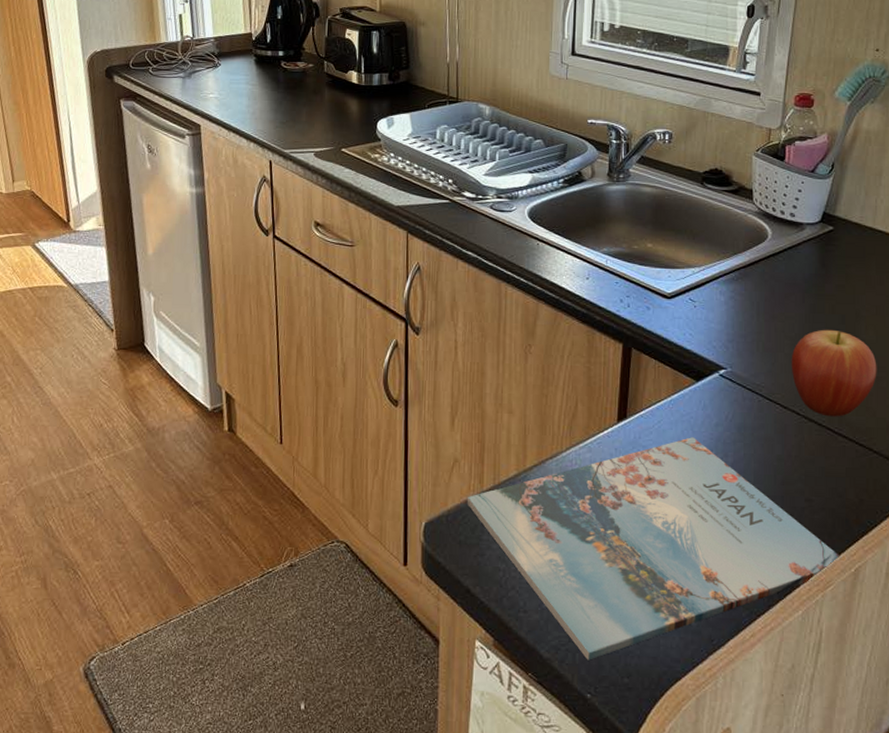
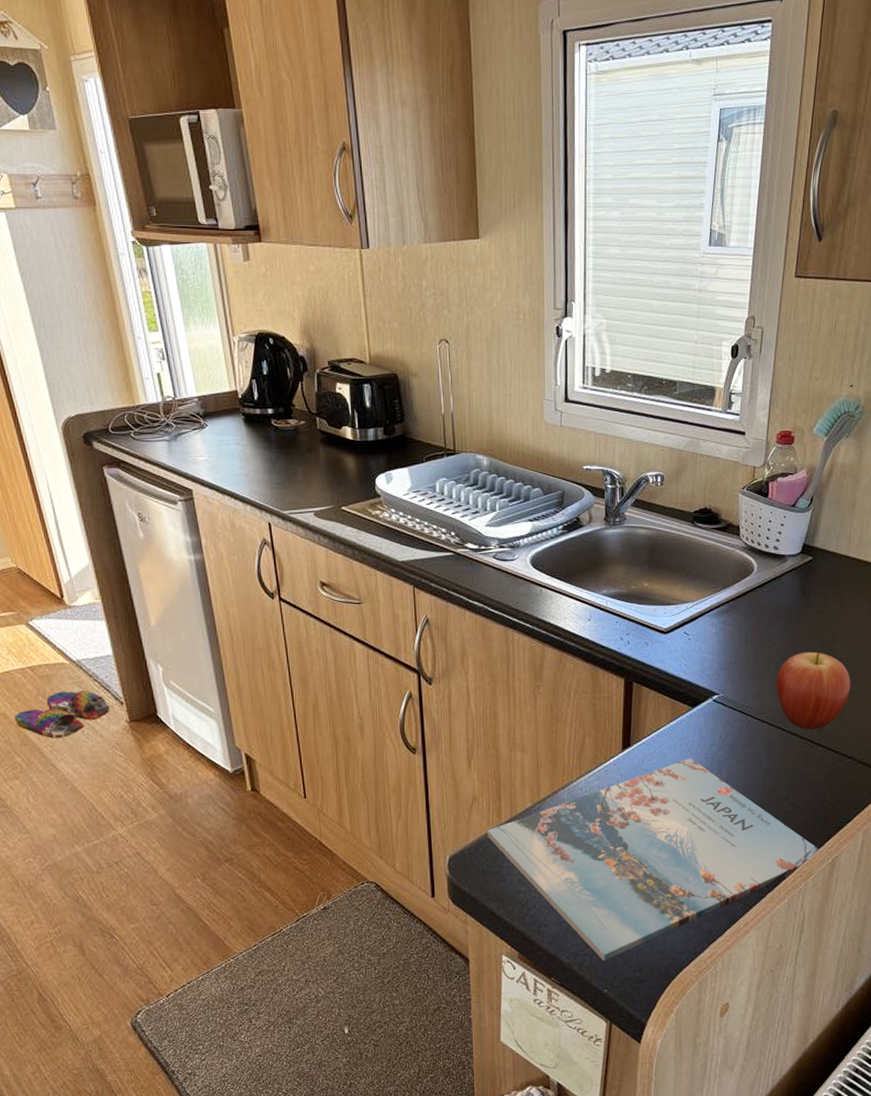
slippers: none [11,314,100,361] -> present [15,689,110,739]

